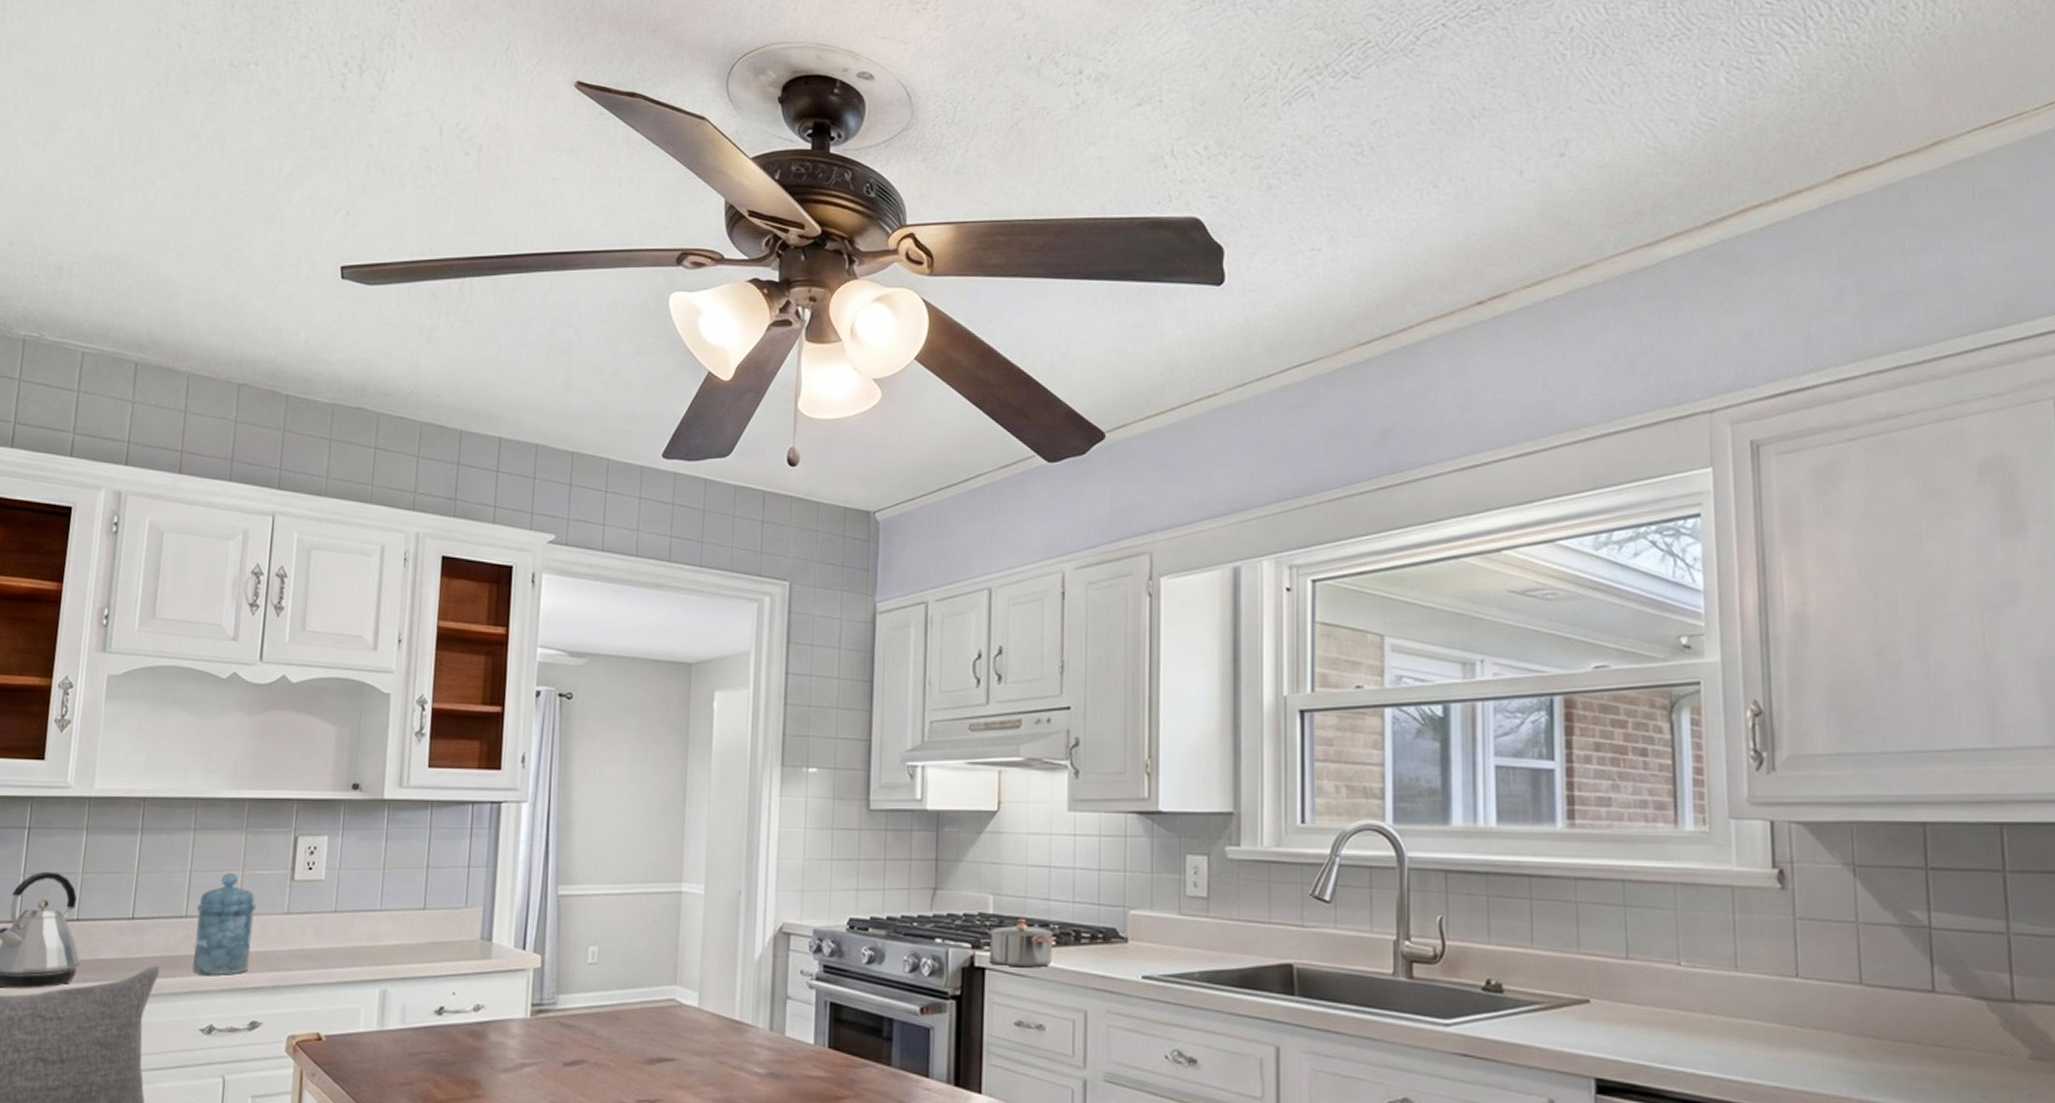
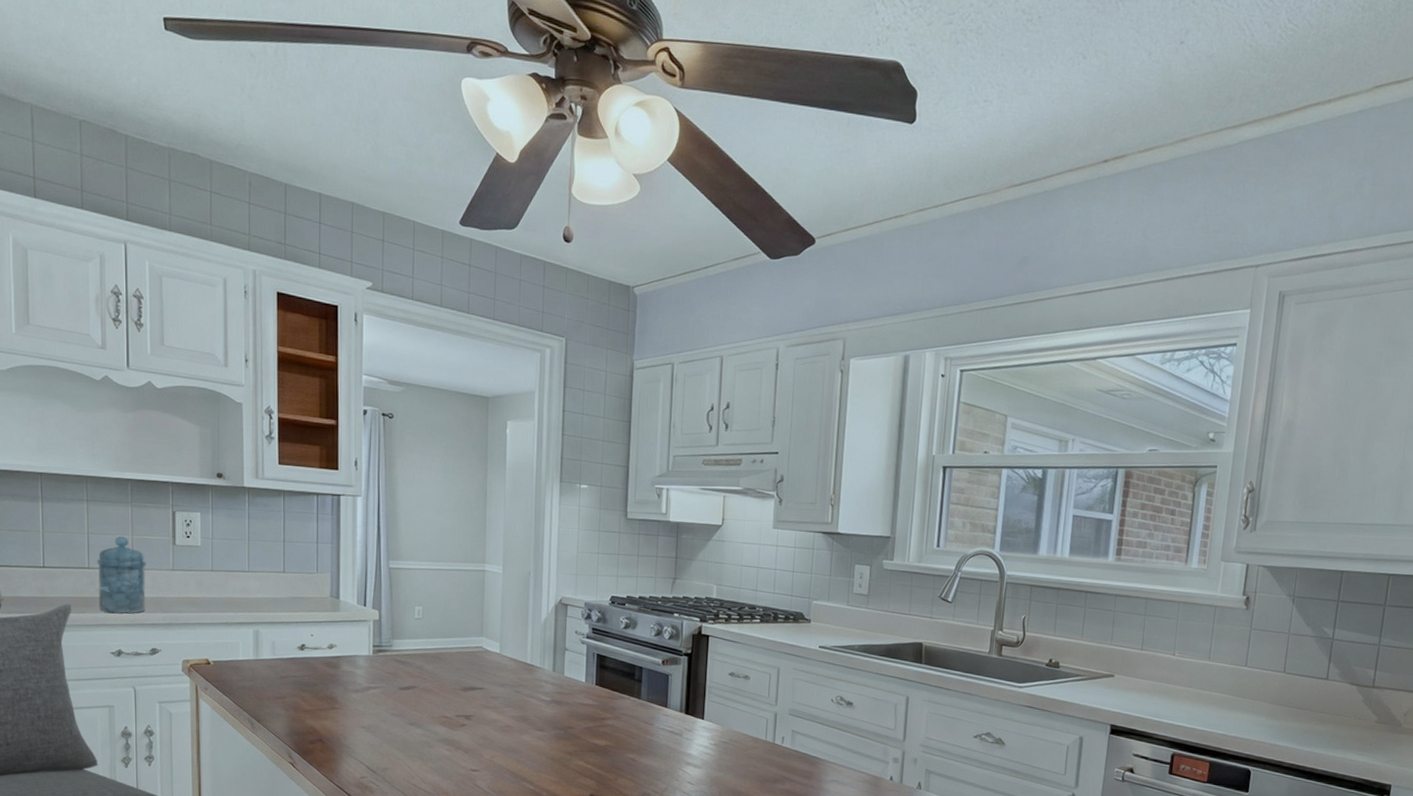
cooking pot: present [989,918,1055,968] -> none [713,602,760,637]

